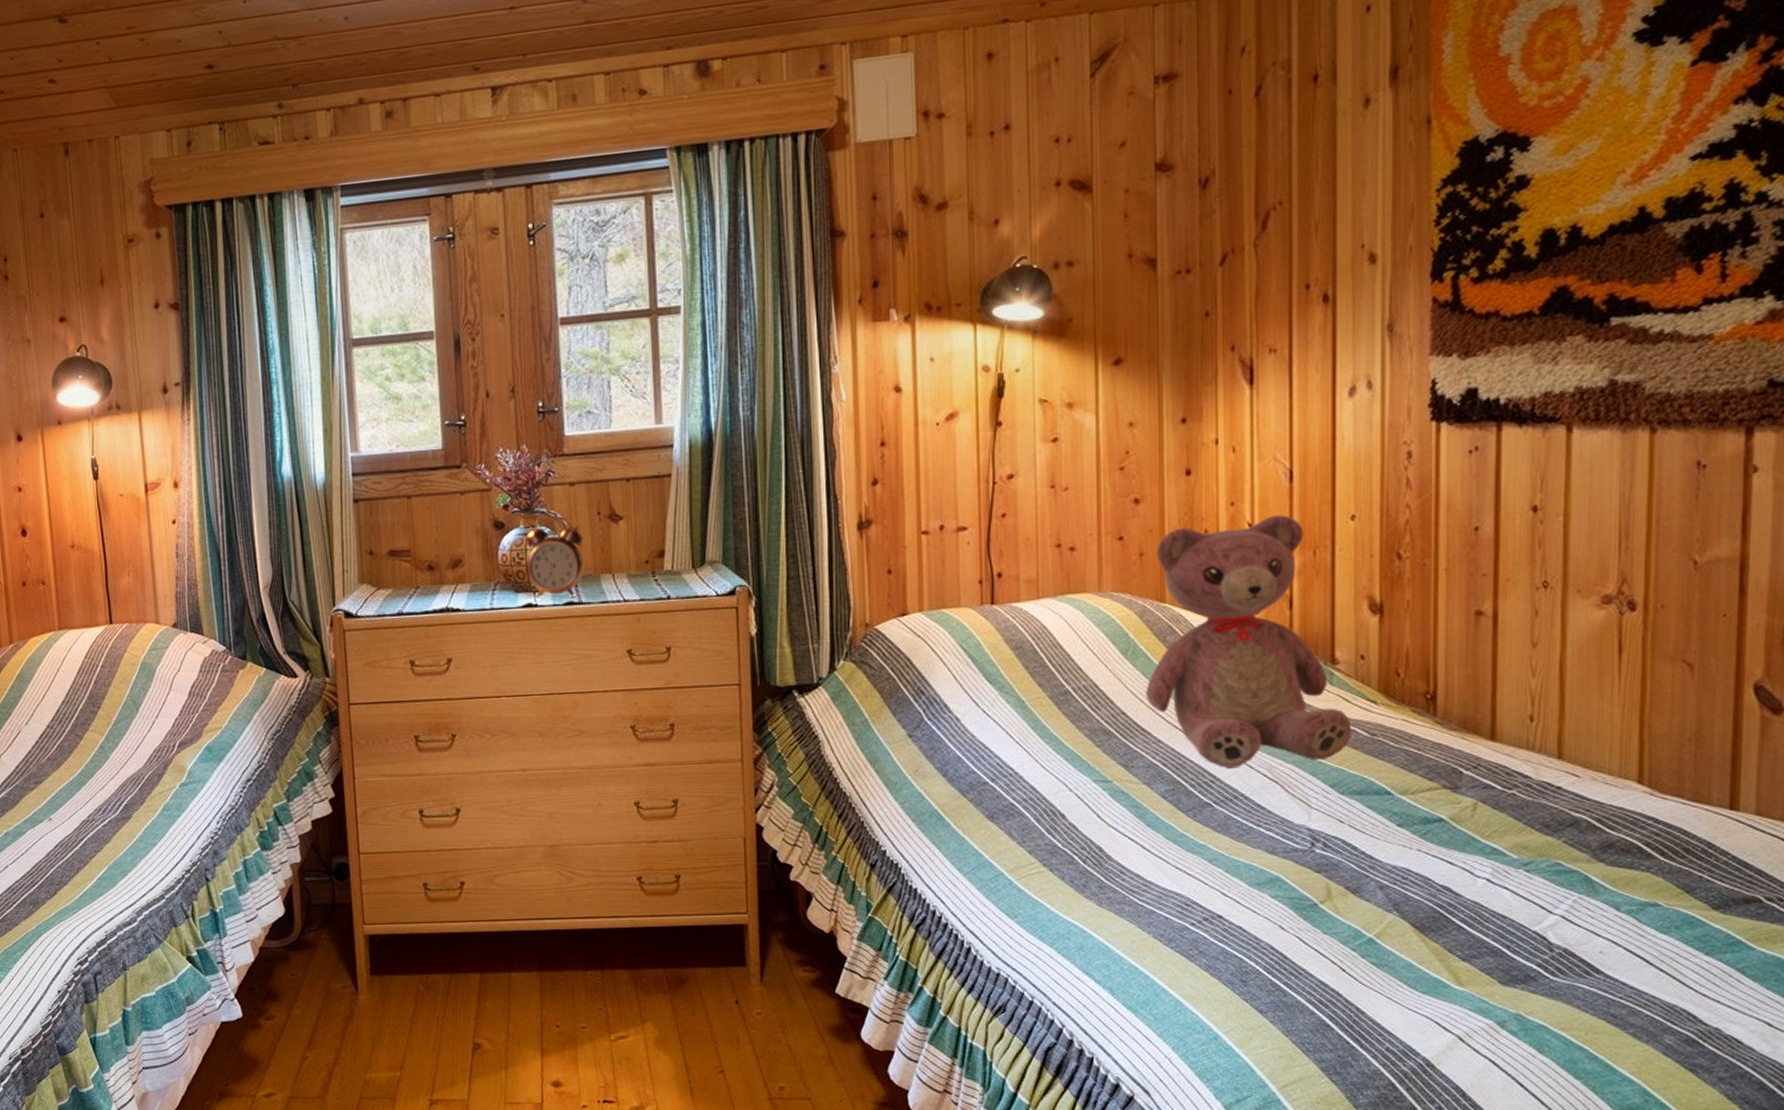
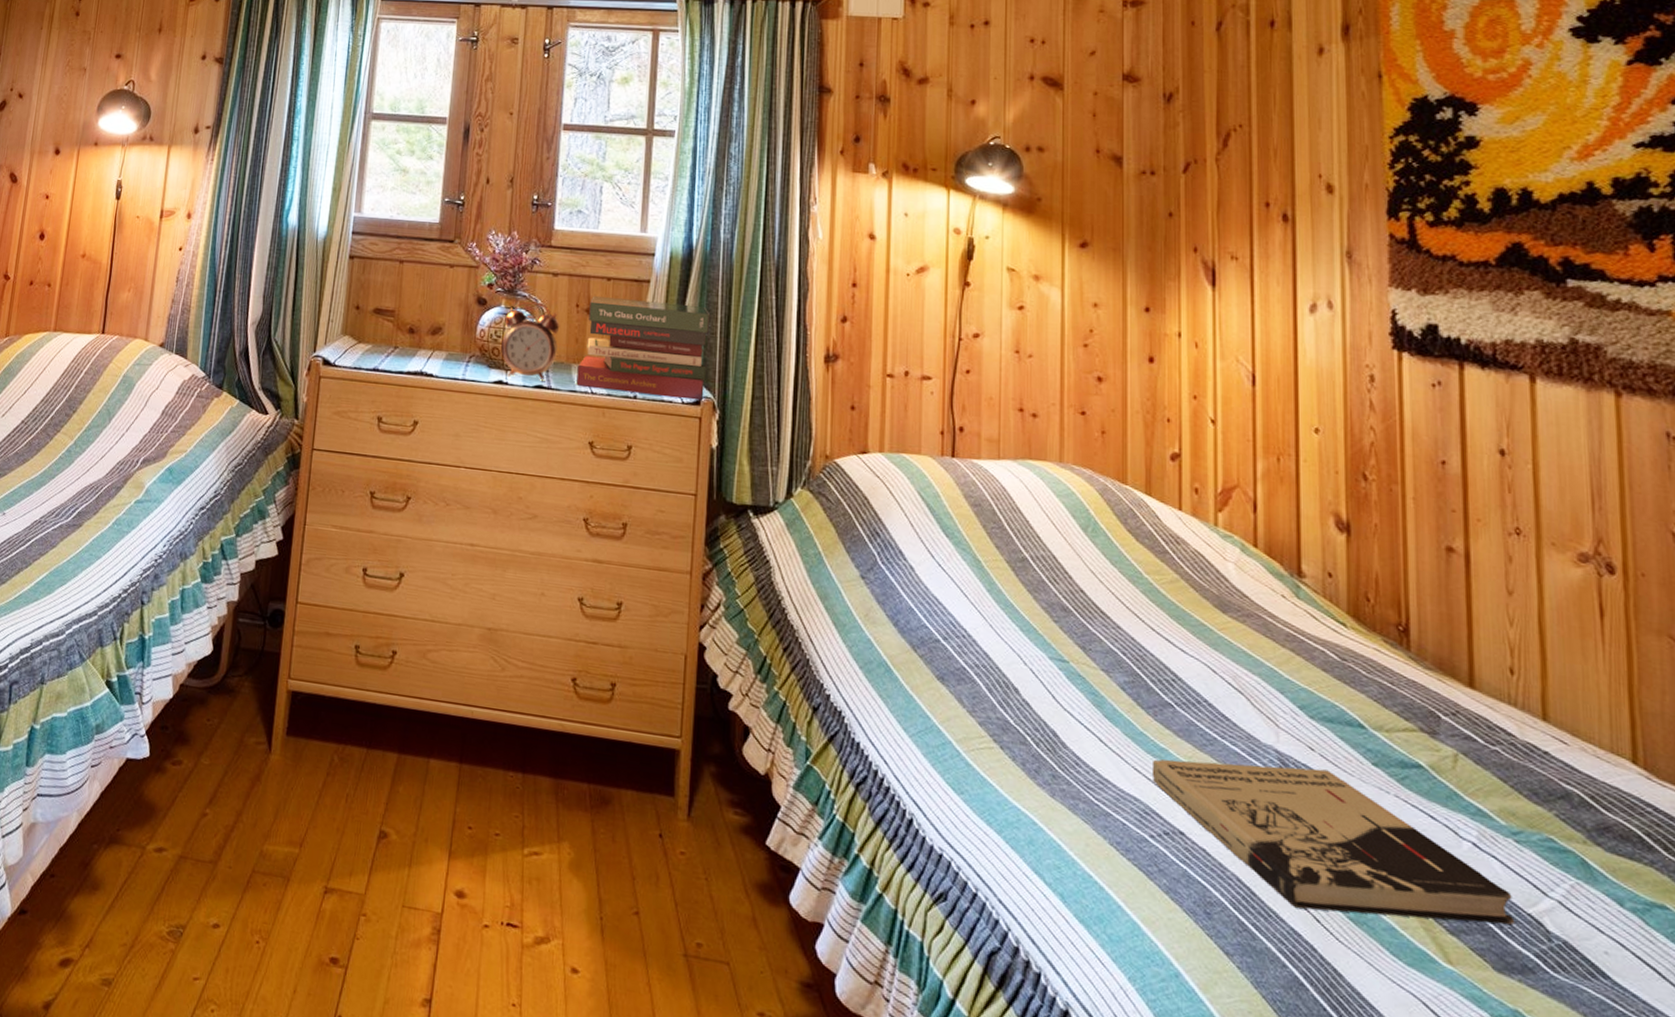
books: none [606,492,739,596] -> present [576,296,711,401]
teddy bear: present [1145,515,1352,769] -> none [1105,412,1321,678]
book: none [1192,838,1521,962] -> present [1151,759,1515,926]

